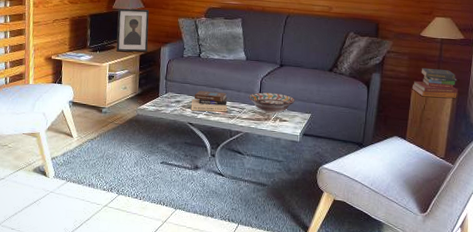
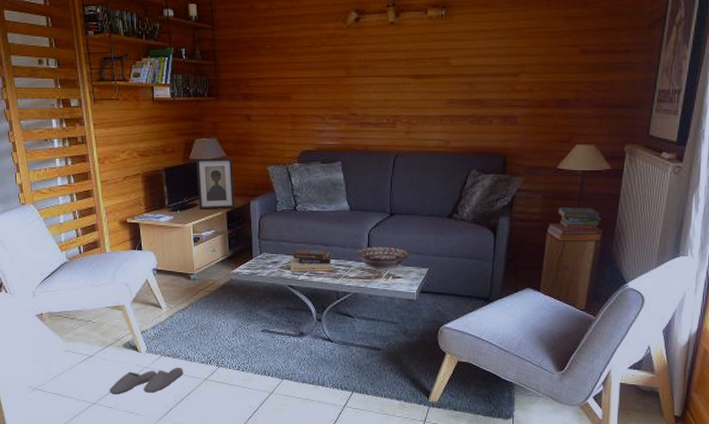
slippers: none [14,193,86,217] -> present [109,367,183,395]

